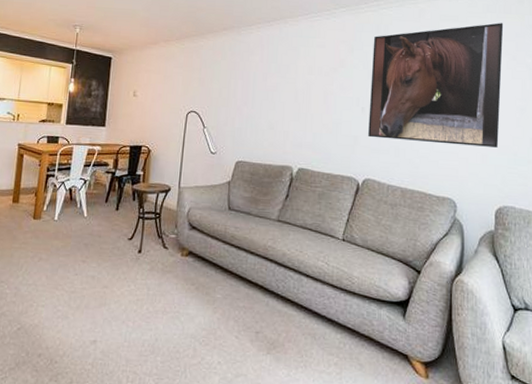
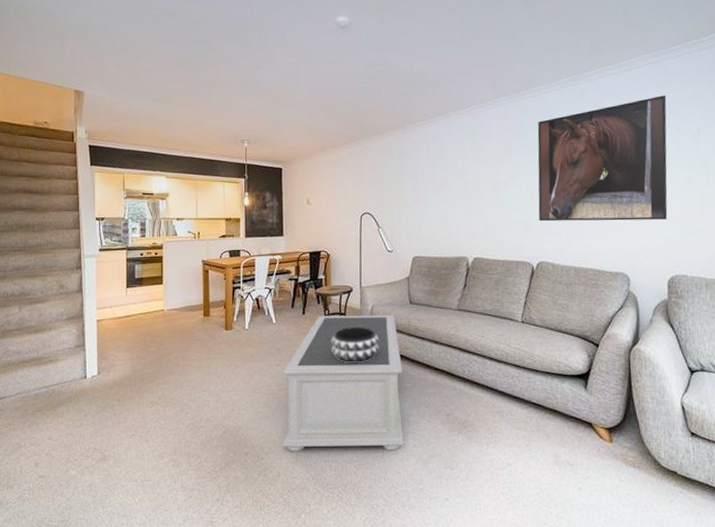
coffee table: none [79,213,214,366] -> present [281,314,404,452]
decorative bowl: none [141,228,193,268] -> present [331,327,379,364]

